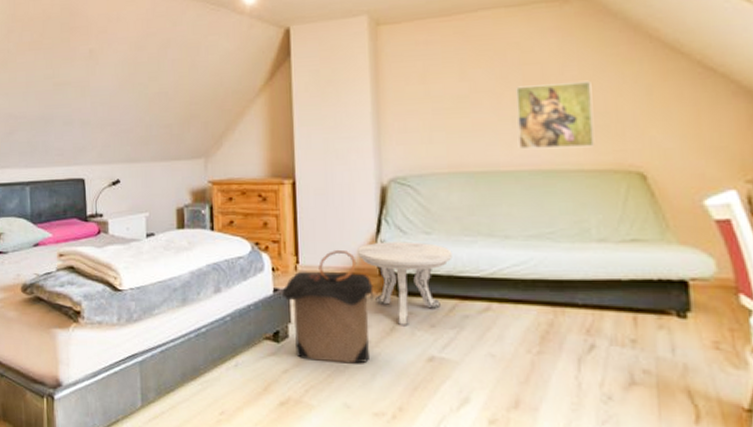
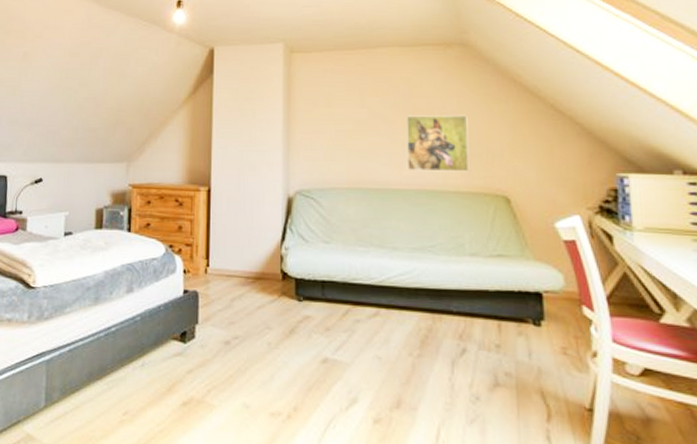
laundry hamper: present [282,249,374,364] -> none [192,254,276,365]
side table: present [356,242,452,327] -> none [263,249,348,329]

